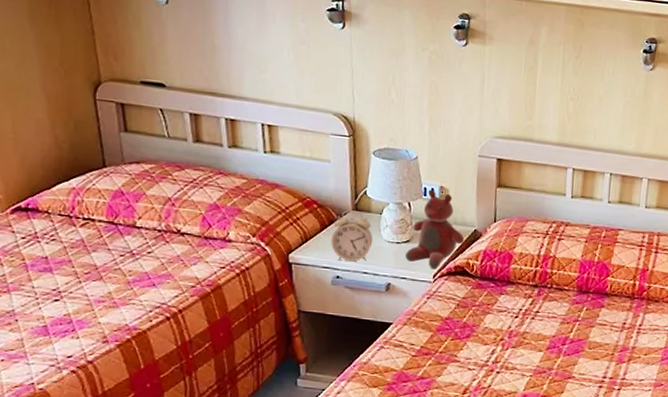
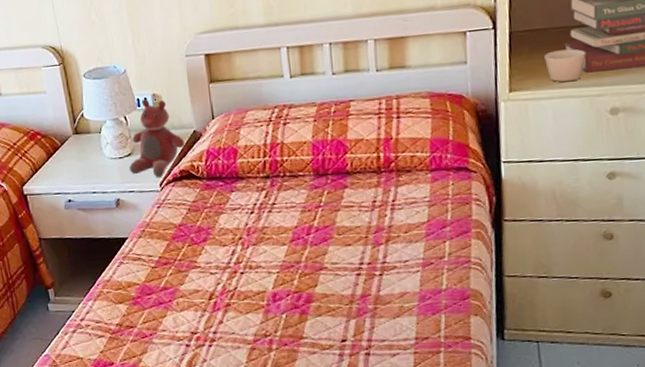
alarm clock: present [331,210,373,262] -> none [58,134,97,185]

